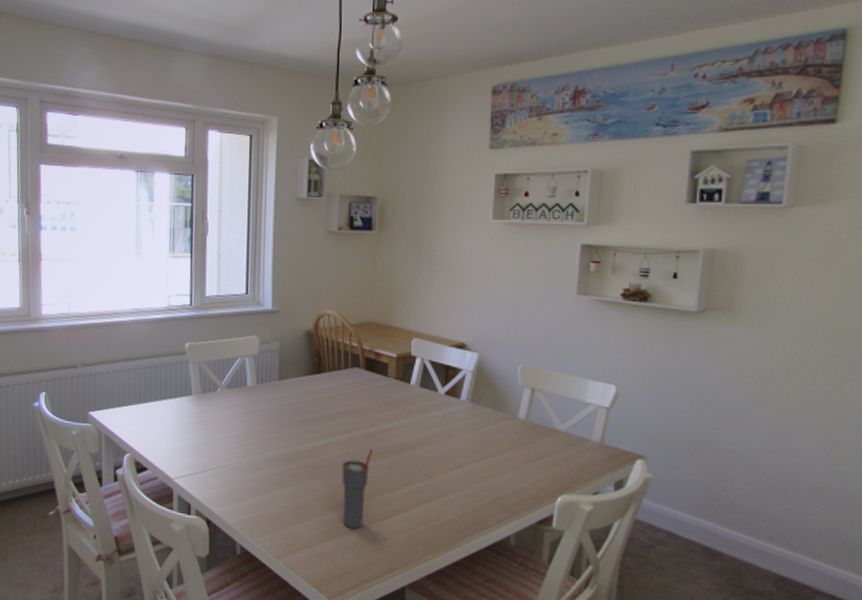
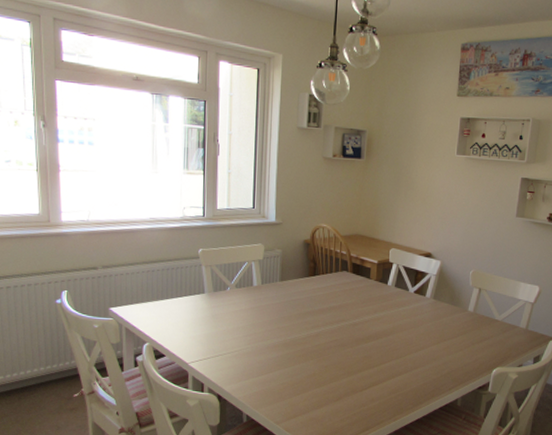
cup: present [341,449,374,528] -> none [331,336,357,398]

